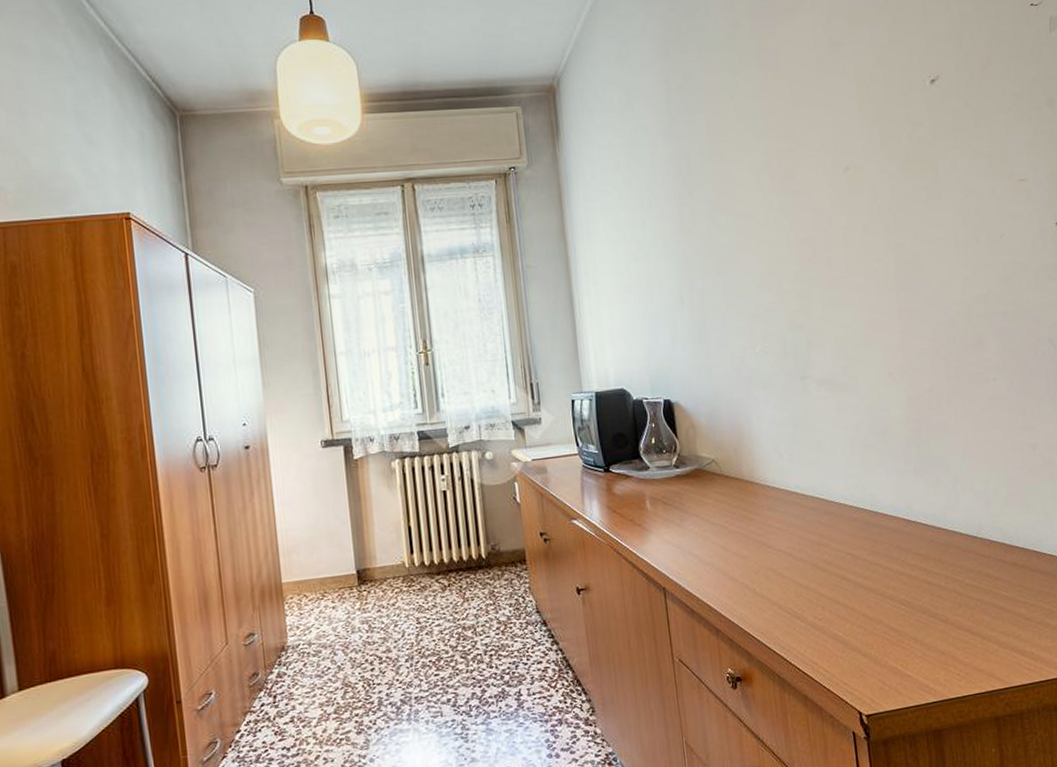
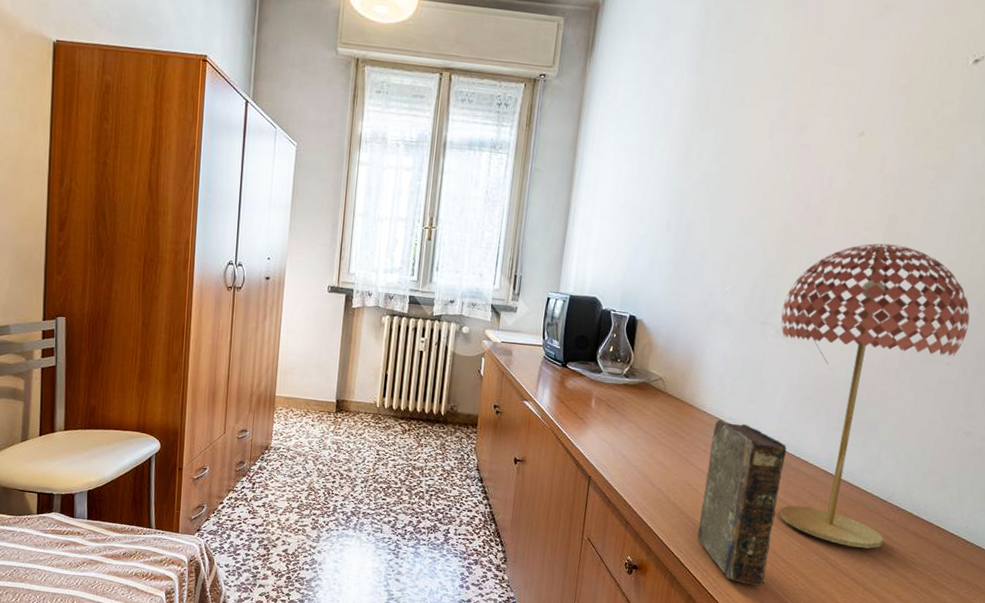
book: none [782,489,881,667] -> present [697,419,787,586]
table lamp: none [817,270,1003,596] -> present [779,243,970,549]

